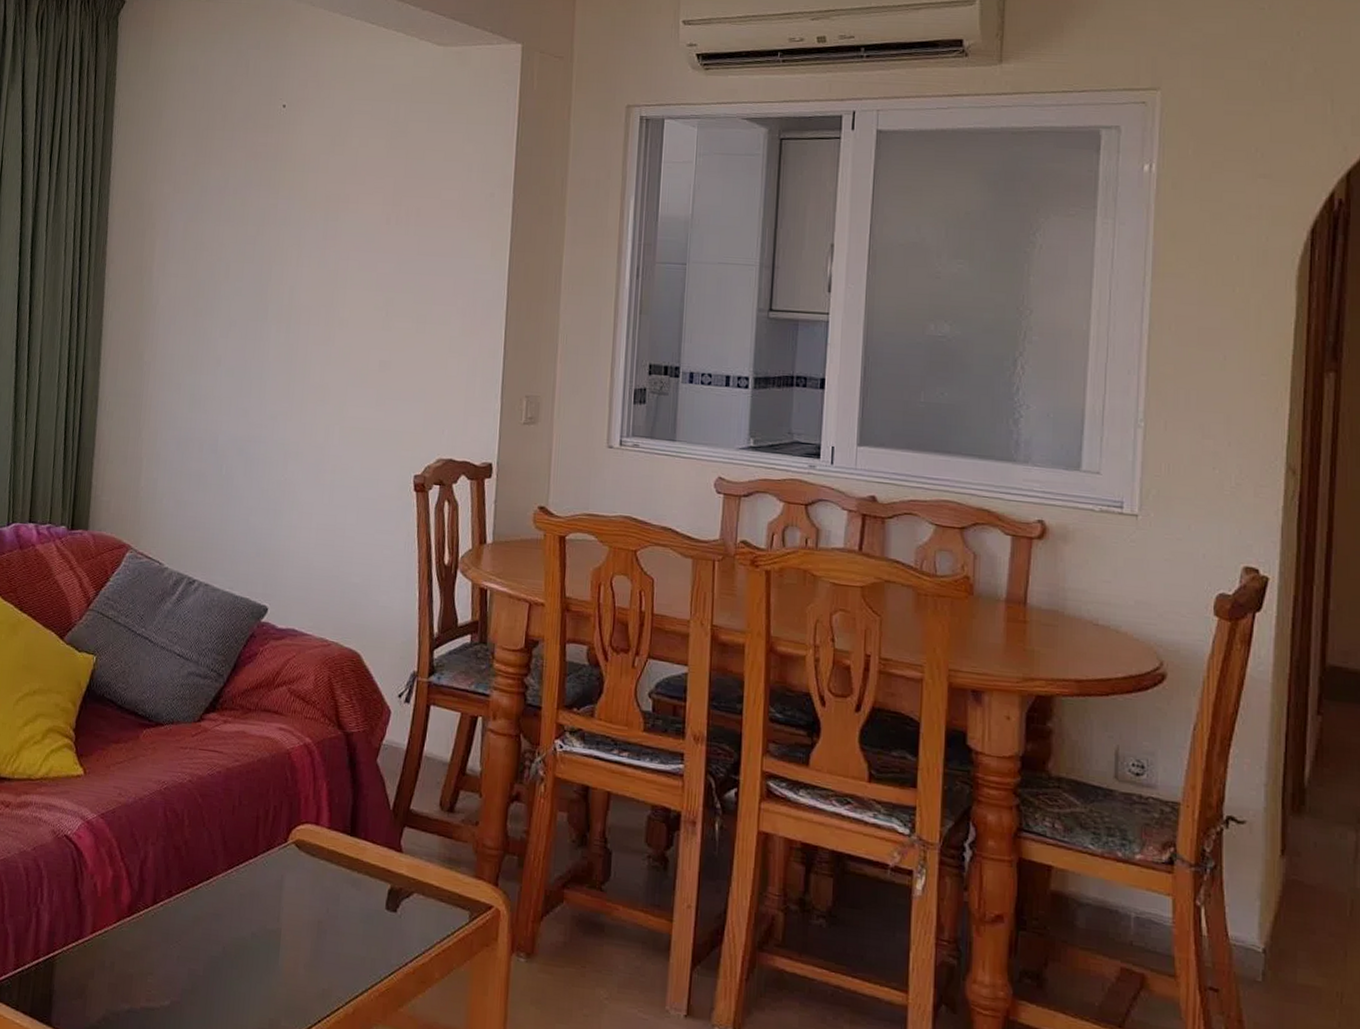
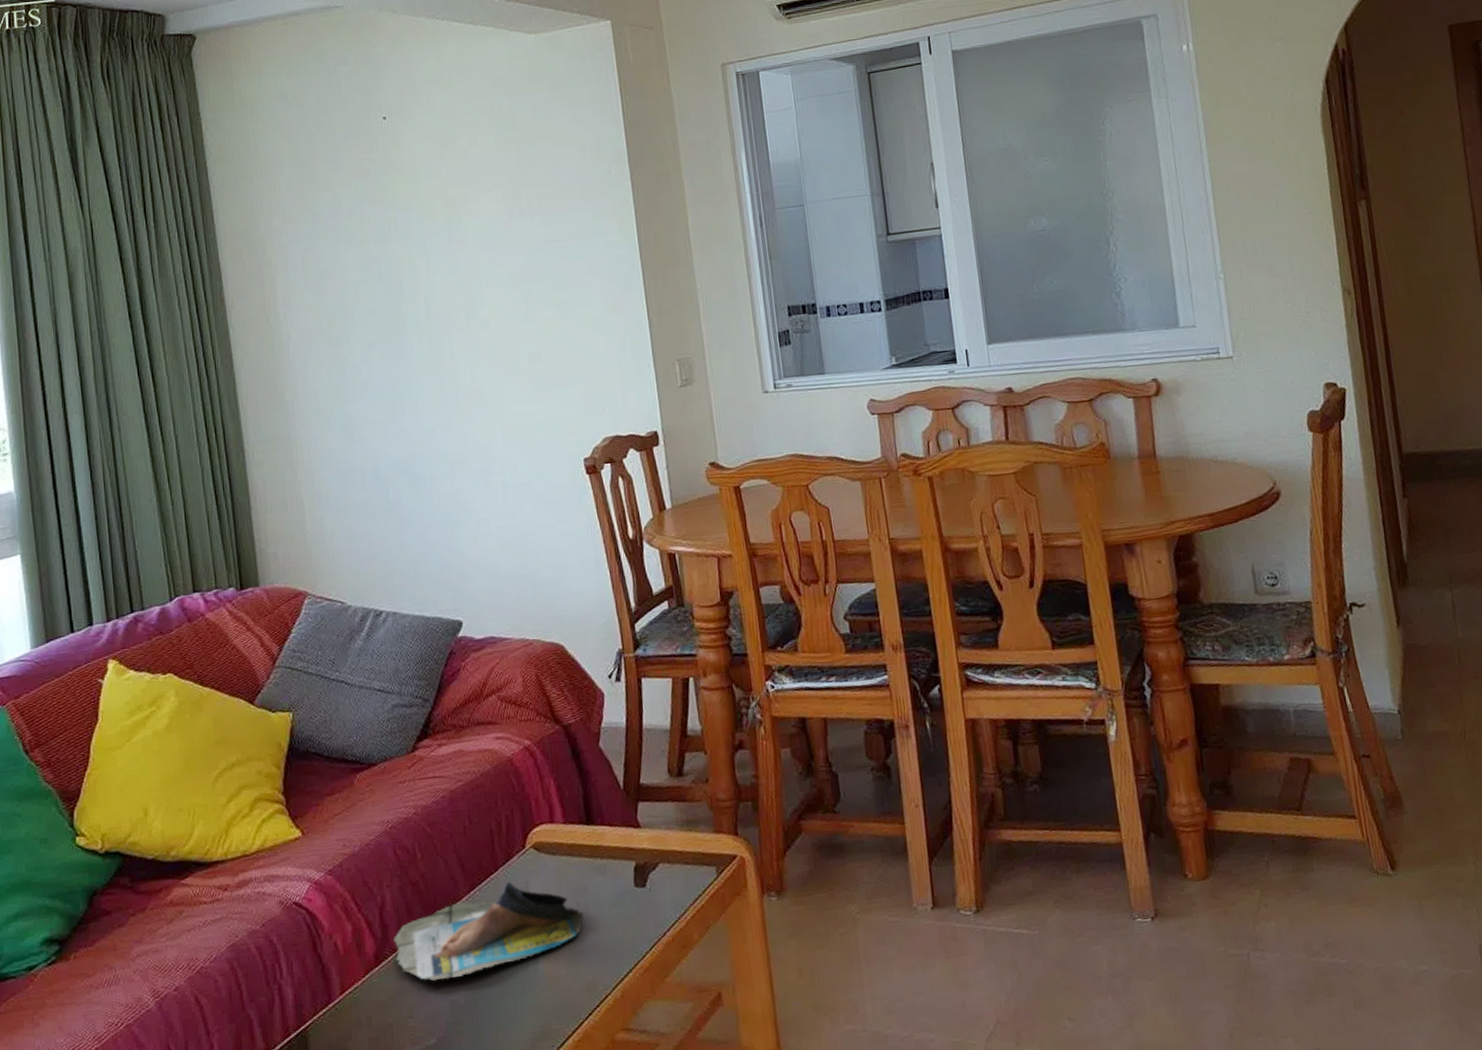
magazine: none [146,870,332,949] -> present [393,881,584,980]

